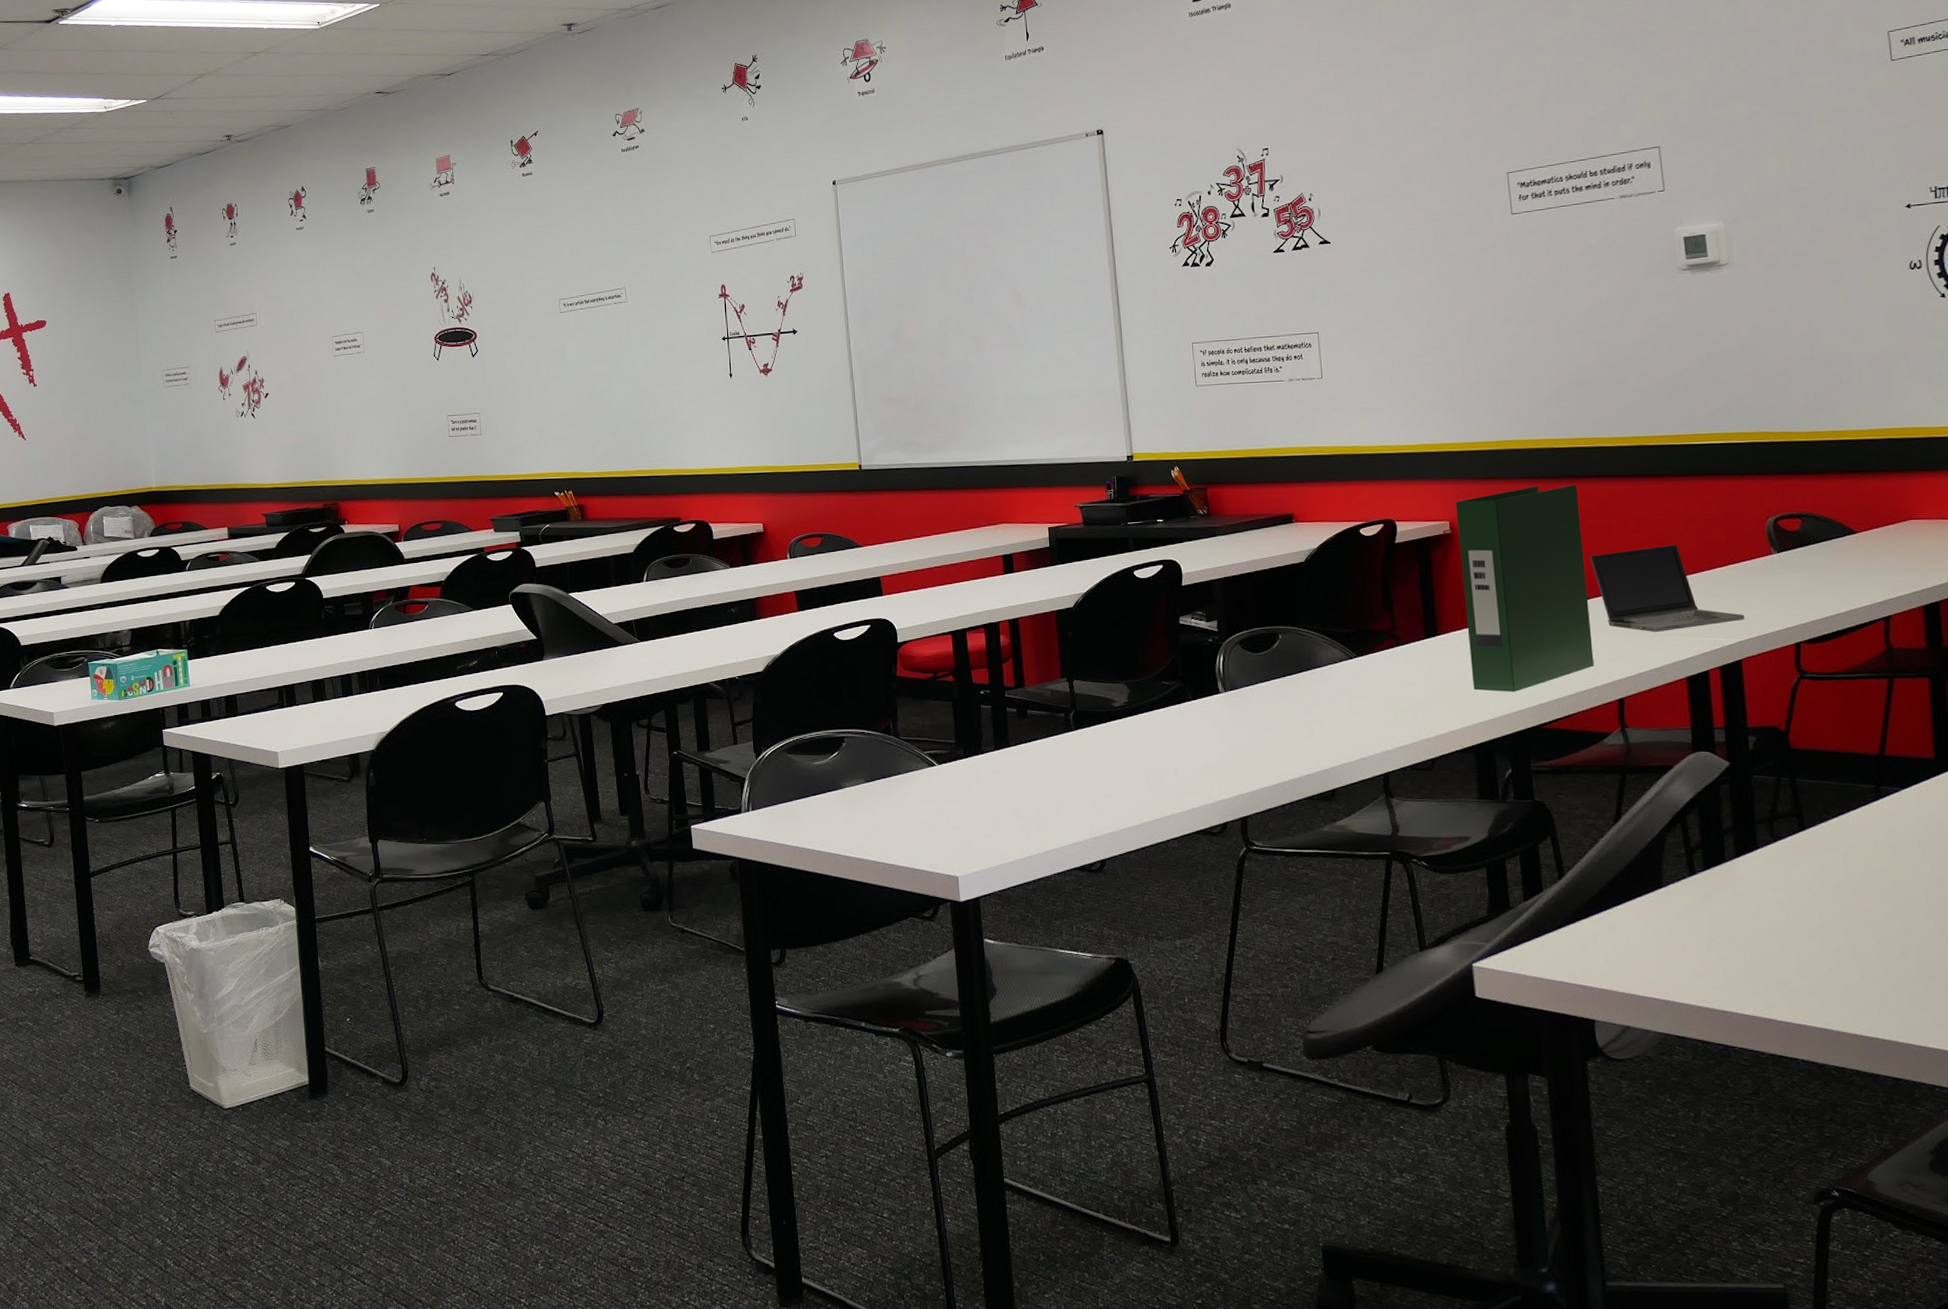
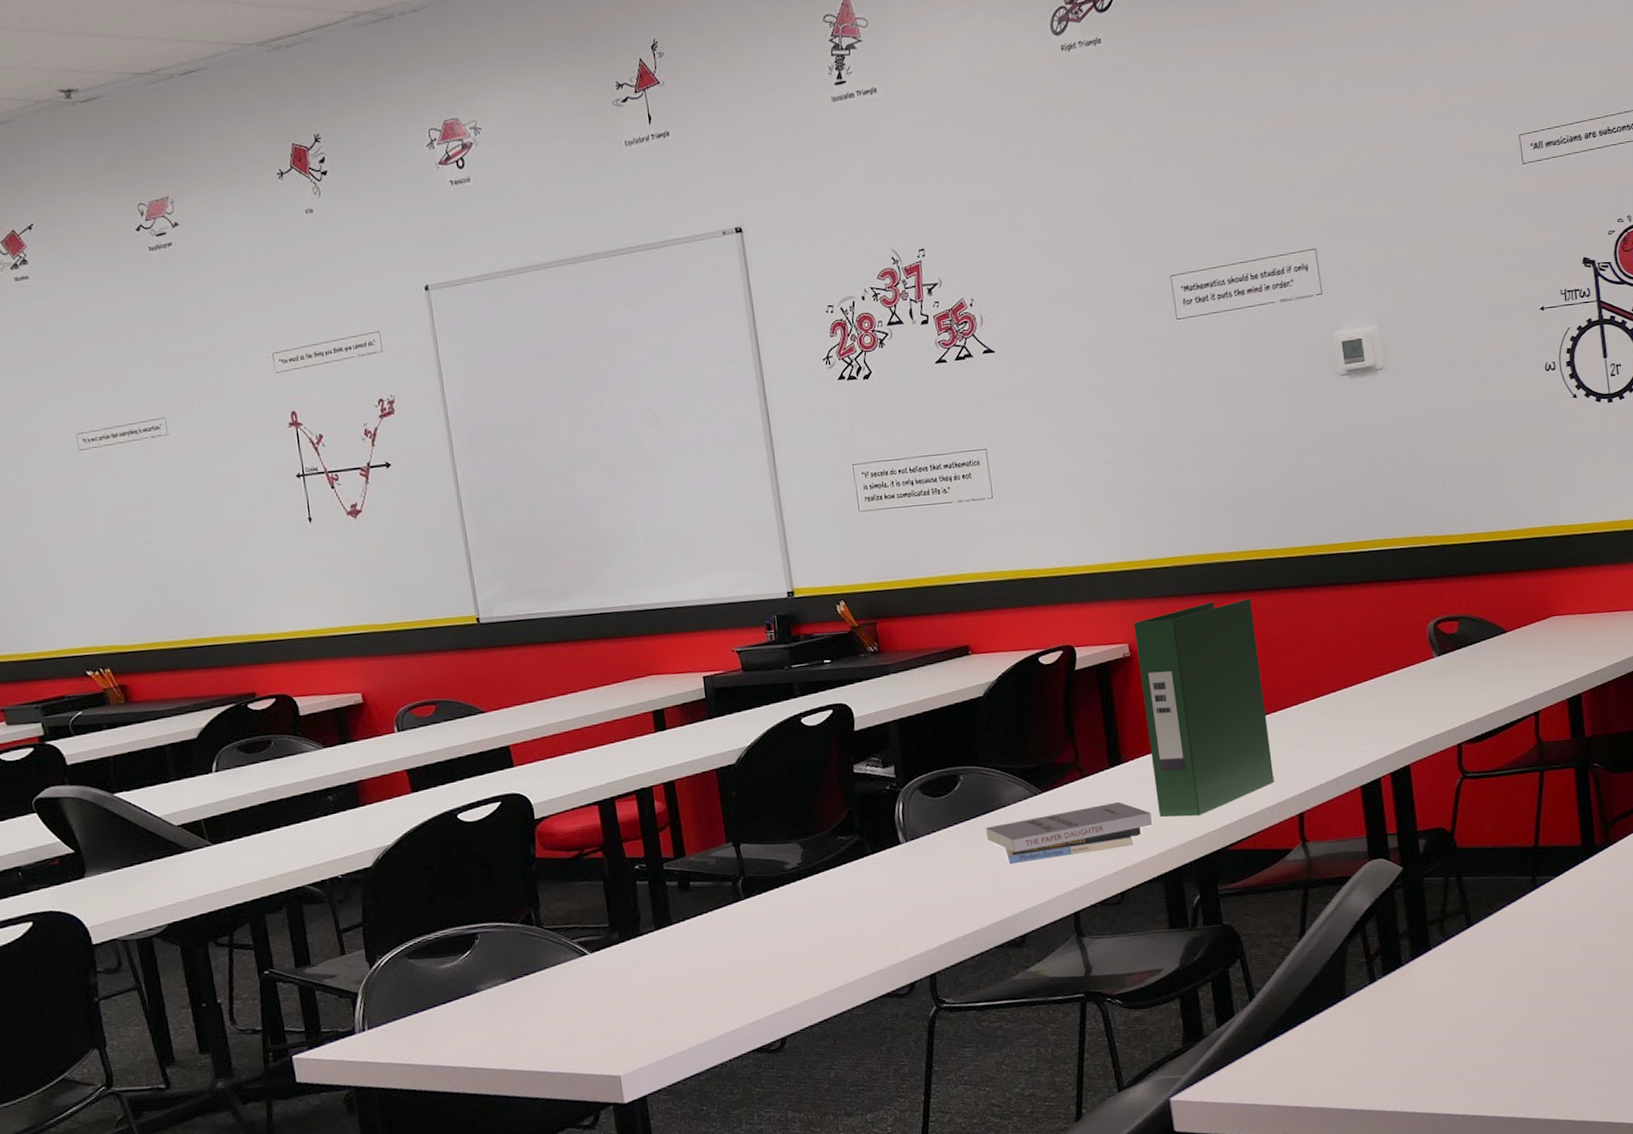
books: none [1301,671,1467,722] -> present [986,801,1153,865]
laptop computer: present [1589,544,1745,633] -> none [1265,654,1412,744]

